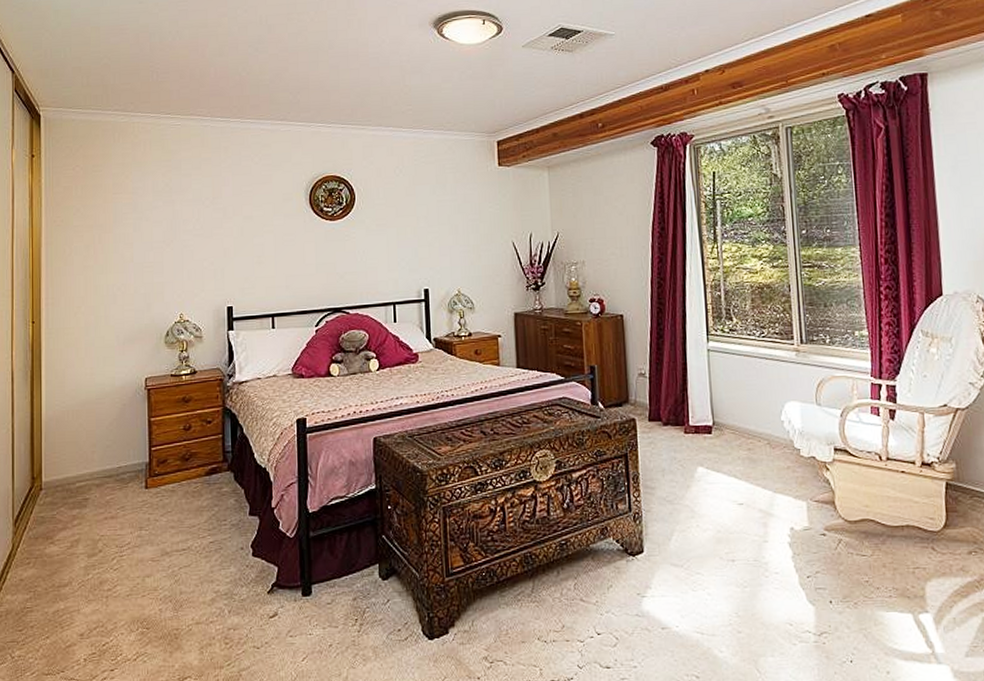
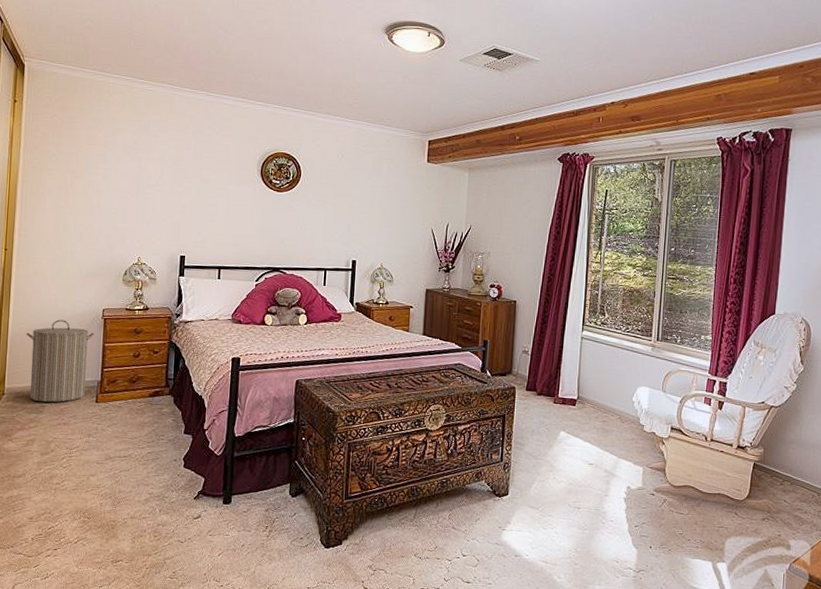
laundry hamper: none [62,395,138,495] -> present [26,319,95,403]

